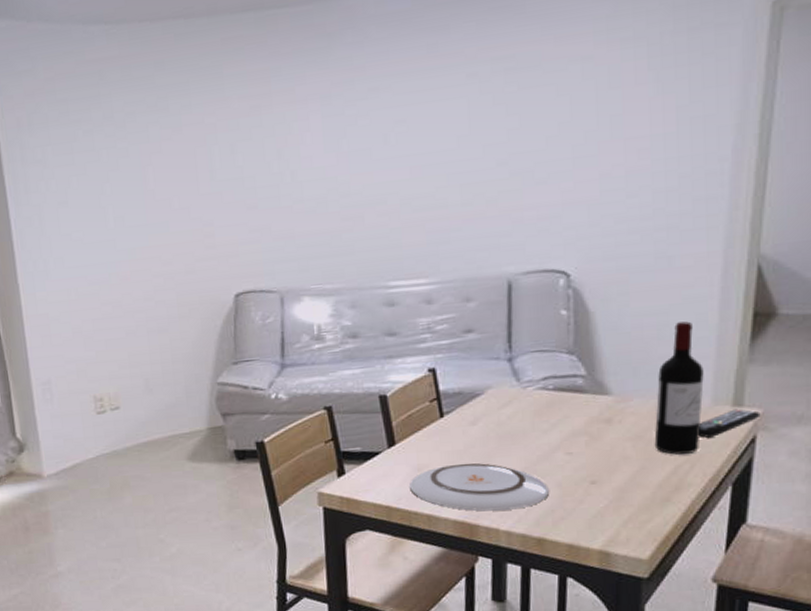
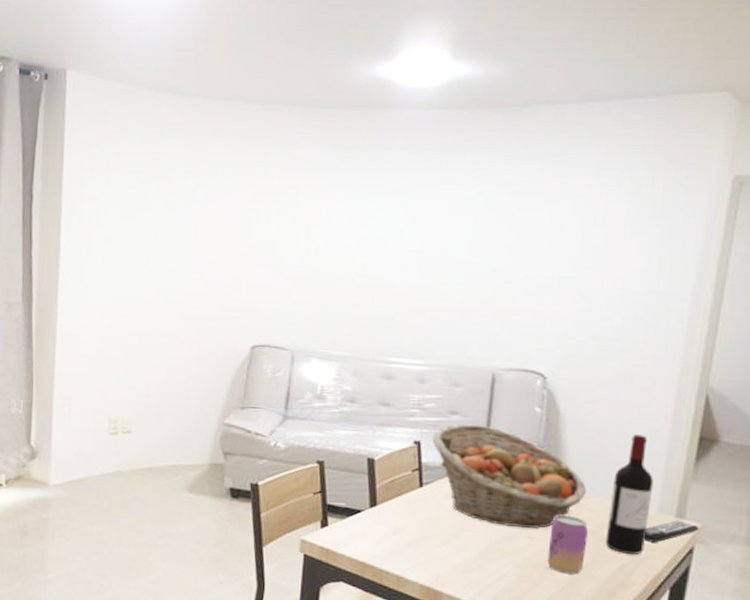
plate: present [410,463,549,511] -> none [385,532,509,583]
fruit basket: none [447,339,629,445] -> present [432,424,587,529]
beverage can: none [590,422,634,486] -> present [547,514,588,575]

